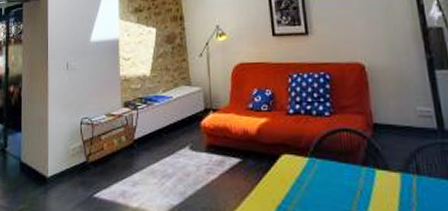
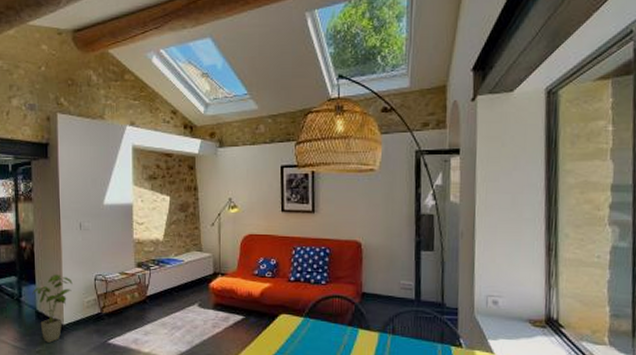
house plant: none [17,119,58,199] -> present [32,274,73,343]

